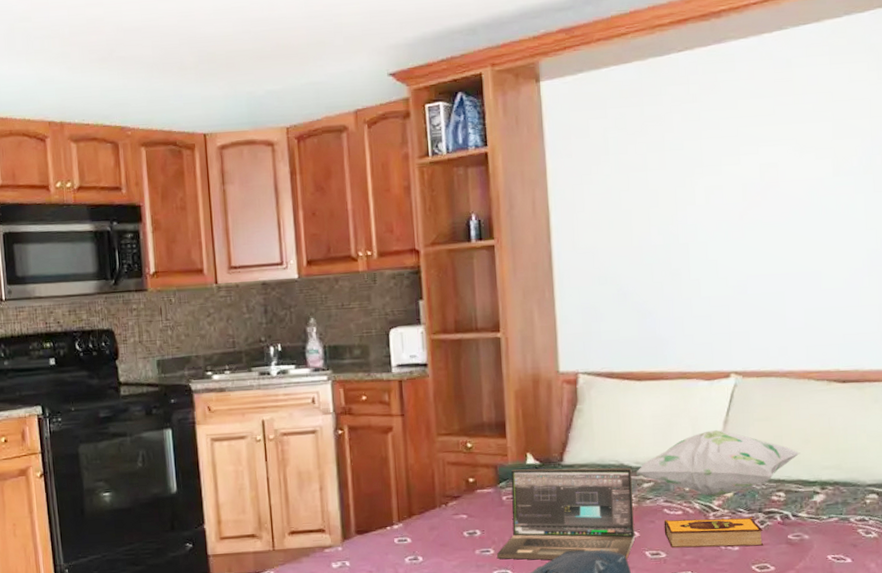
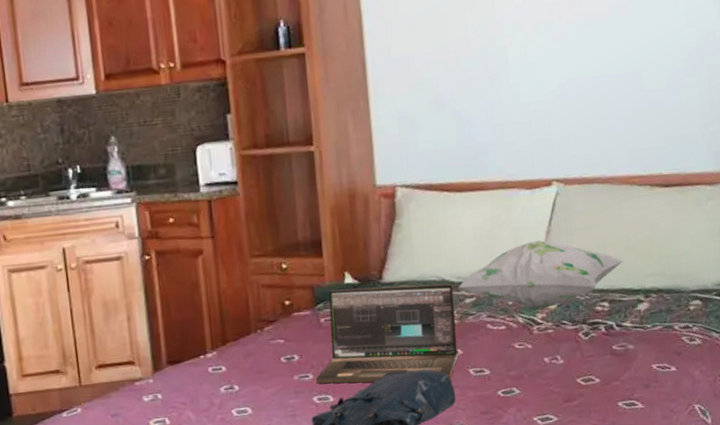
hardback book: present [663,517,764,548] -> none [487,329,589,365]

